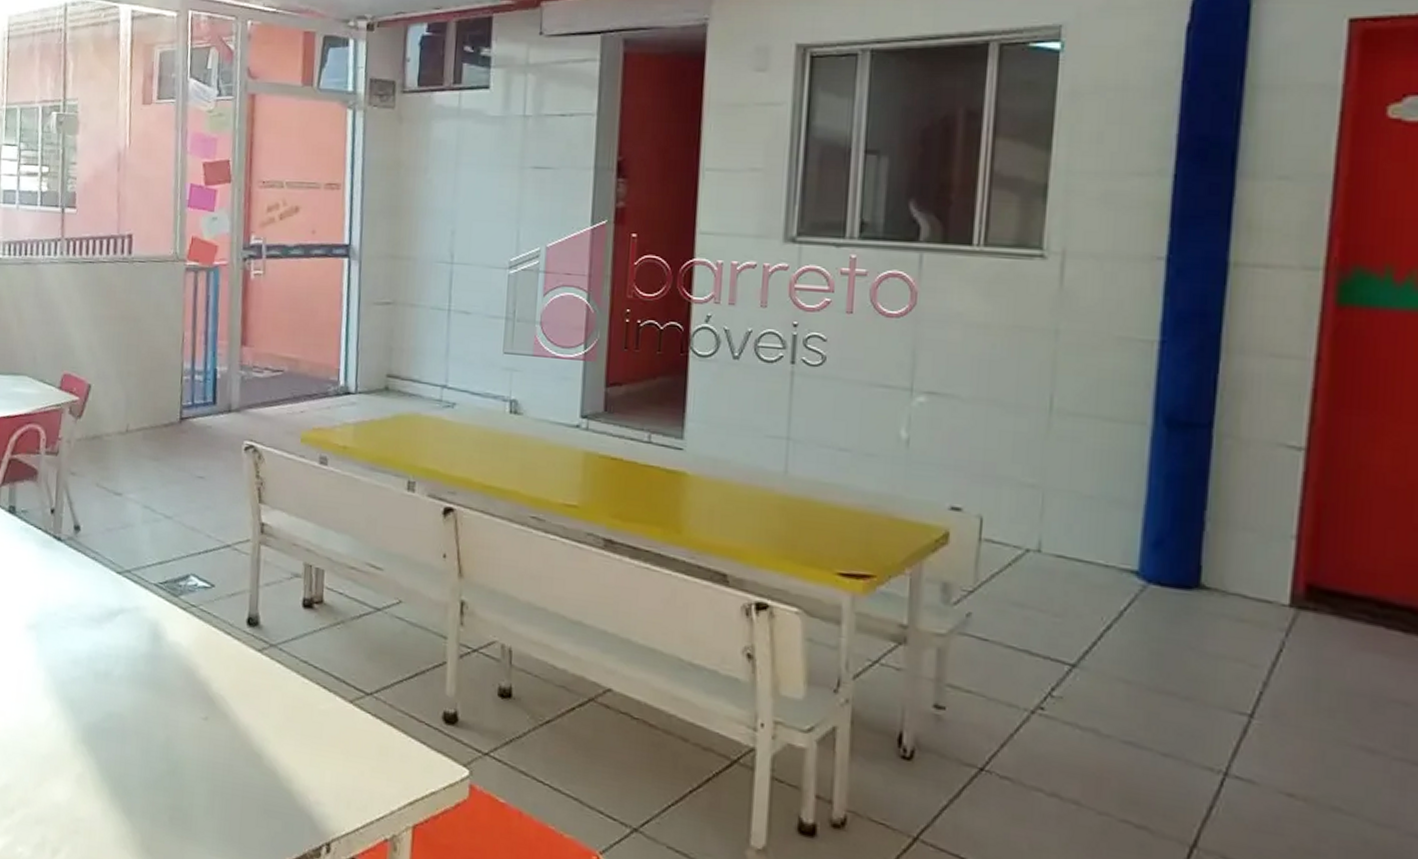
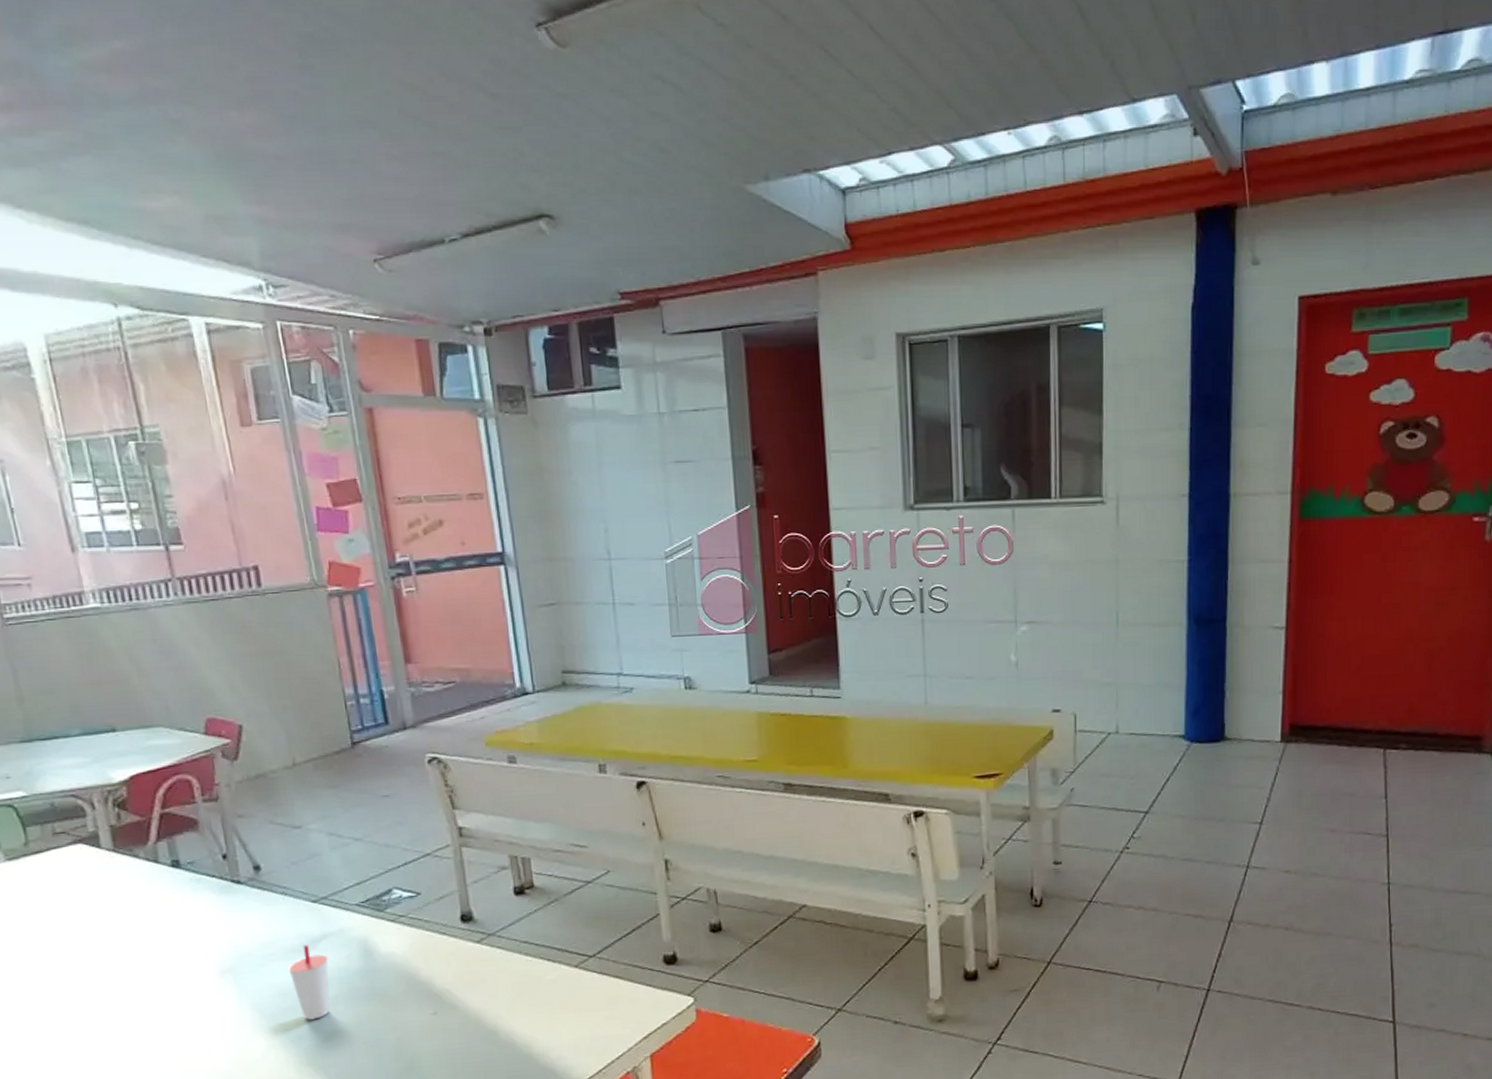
cup: none [84,616,121,696] -> present [288,945,330,1020]

